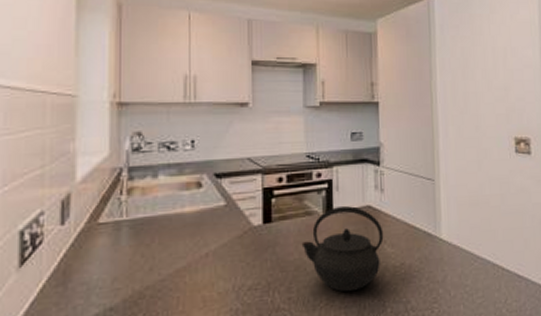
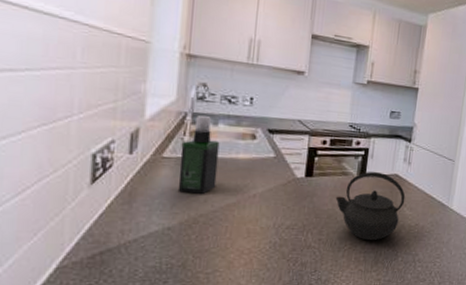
spray bottle: none [118,169,162,263] -> present [177,116,220,194]

